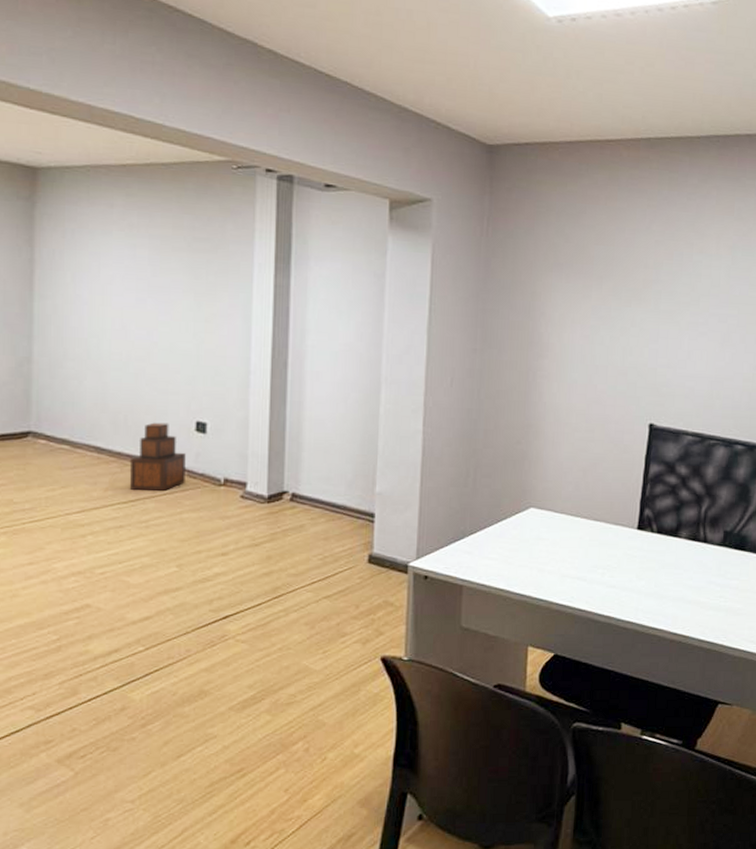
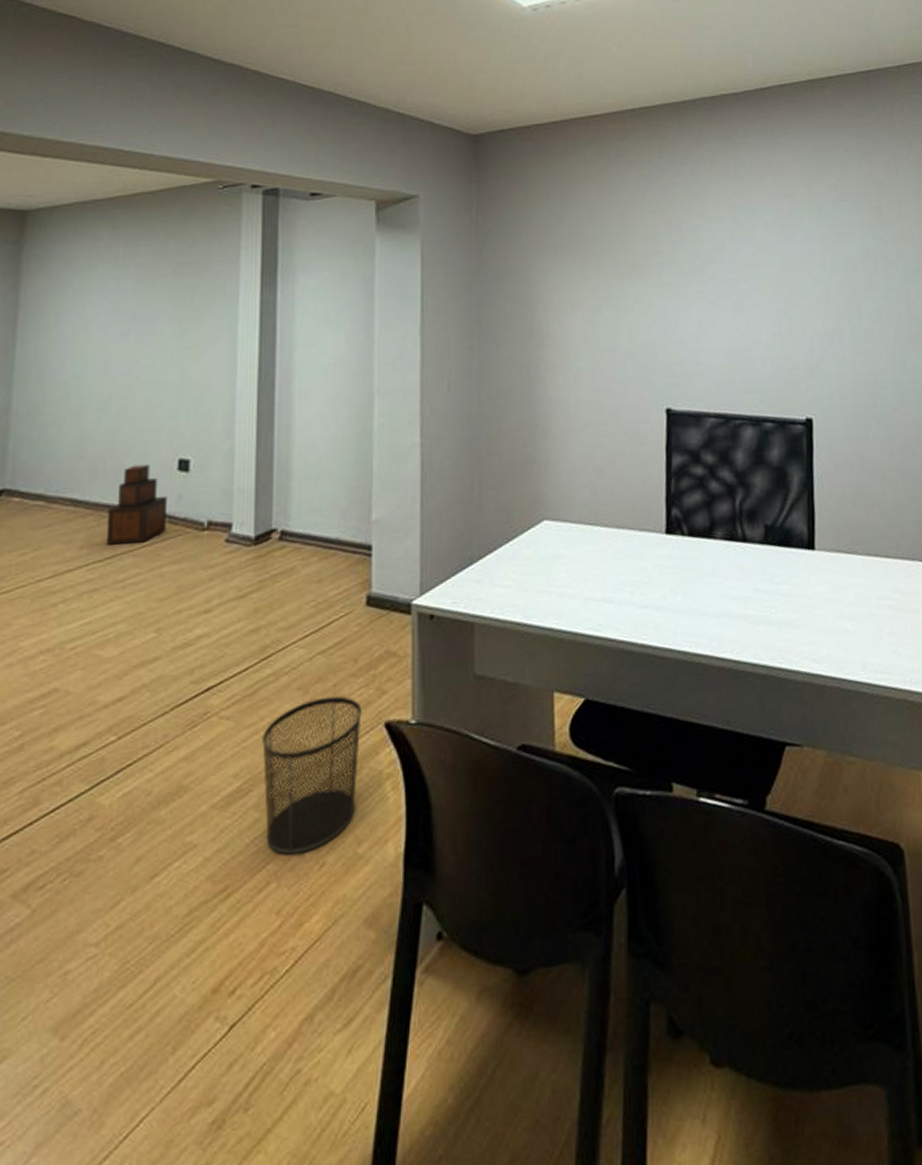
waste bin: none [273,632,361,749] -> present [262,695,362,855]

